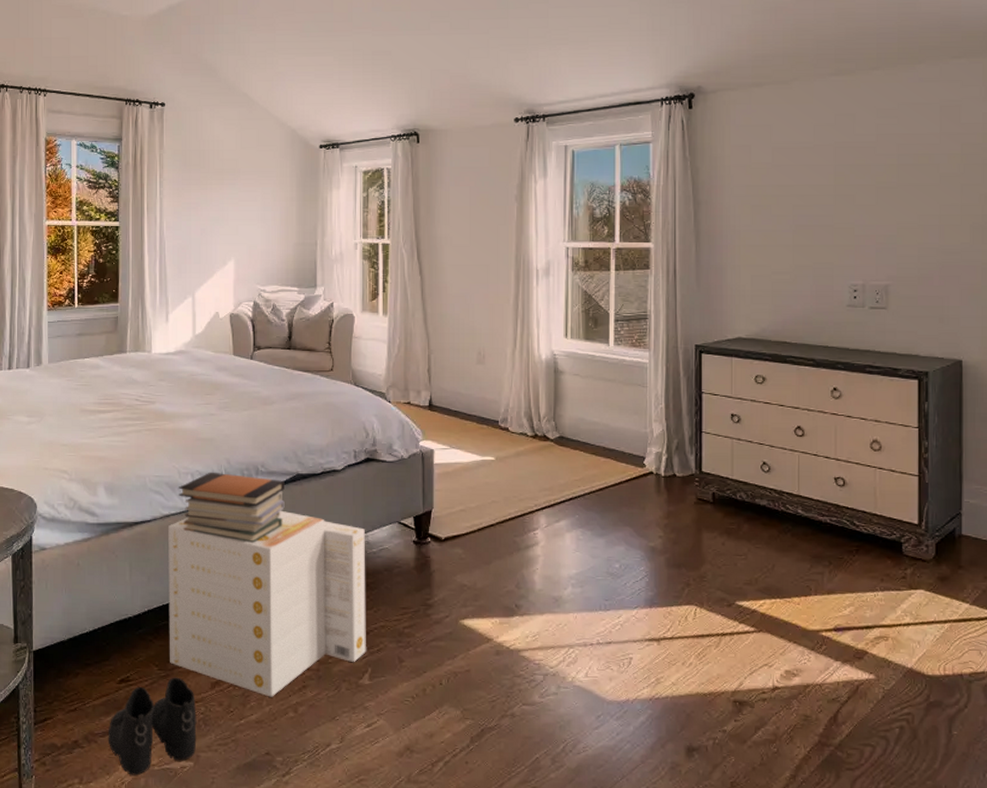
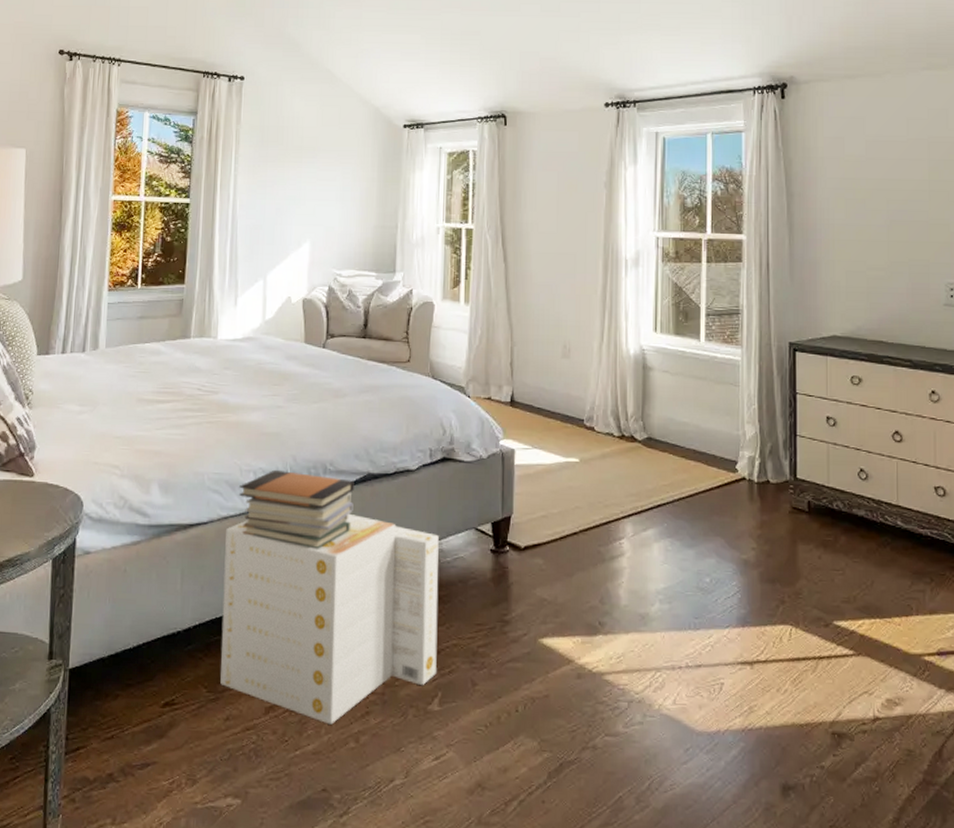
boots: present [109,677,197,776] -> none [147,700,247,815]

